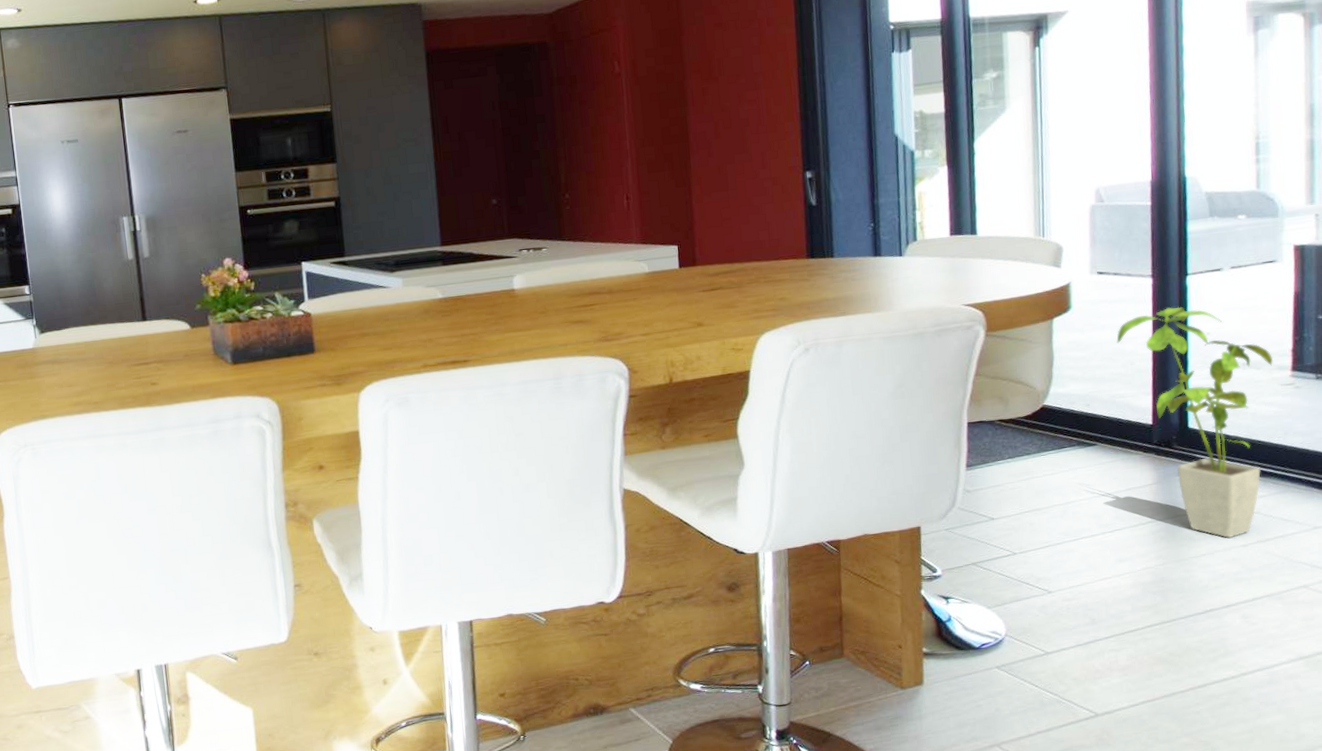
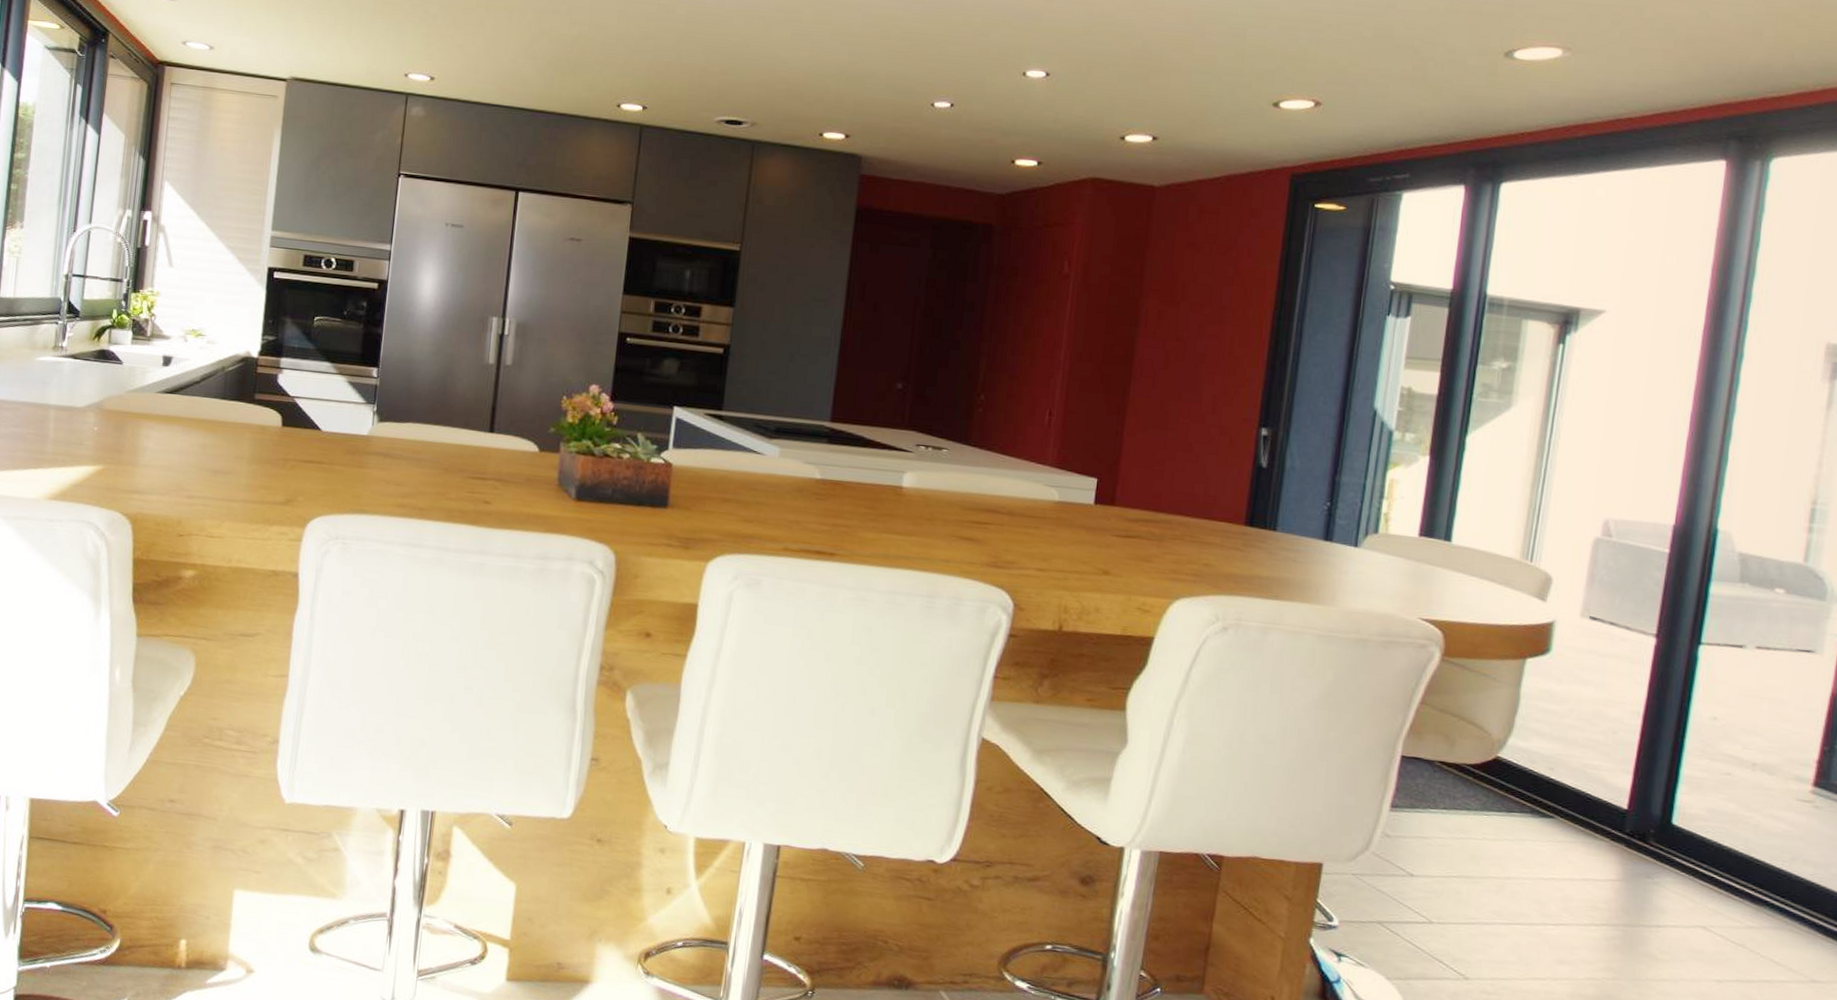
house plant: present [1116,307,1274,538] -> none [1599,677,1792,969]

